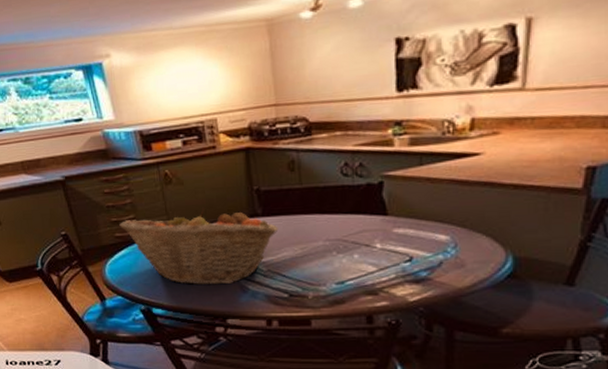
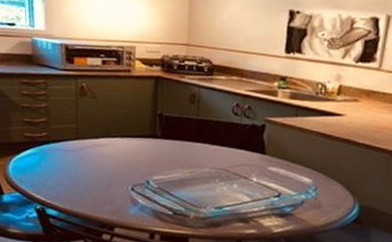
fruit basket: present [119,207,279,286] -> none [30,121,173,196]

